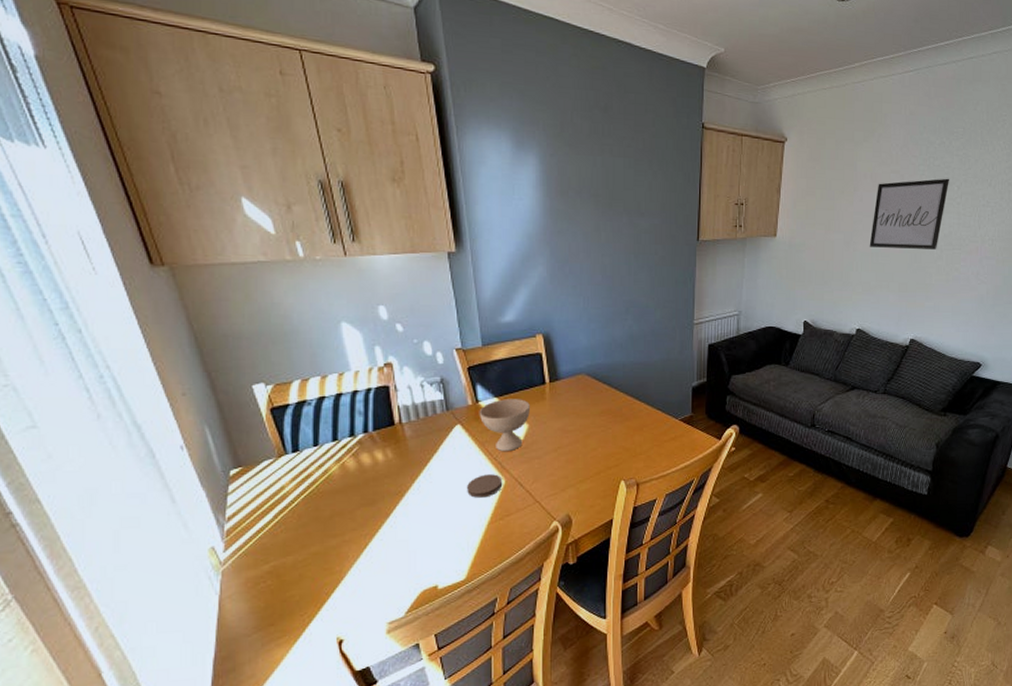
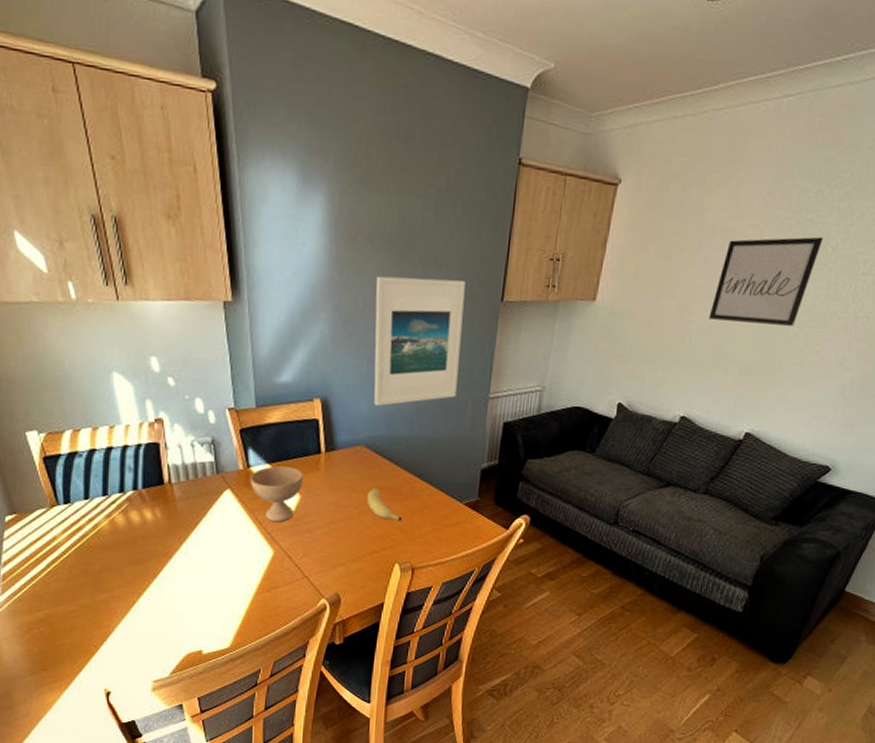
coaster: present [467,474,503,498] -> none [235,543,272,567]
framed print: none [587,224,665,338] -> present [373,276,466,407]
banana: none [590,413,624,440] -> present [366,488,401,520]

